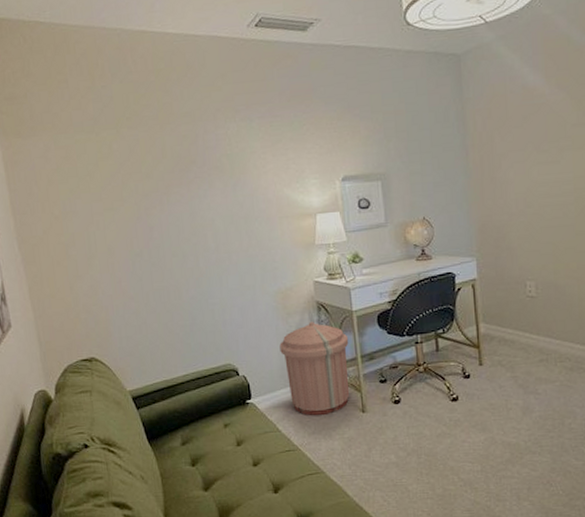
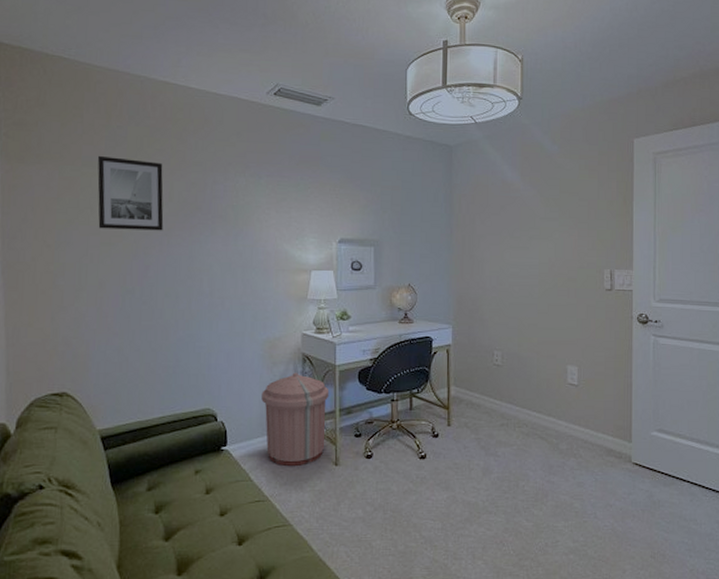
wall art: none [88,118,161,195] -> present [97,155,164,231]

